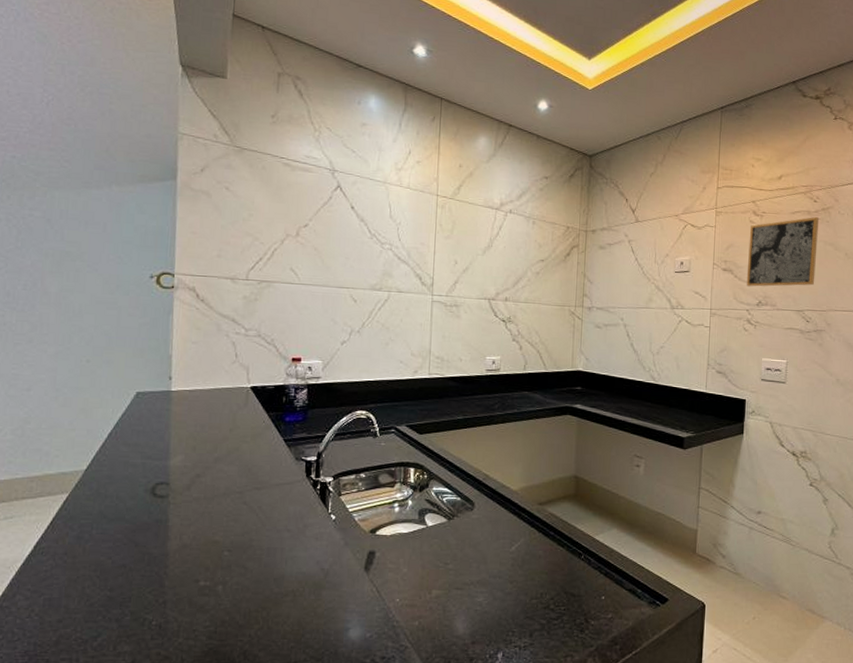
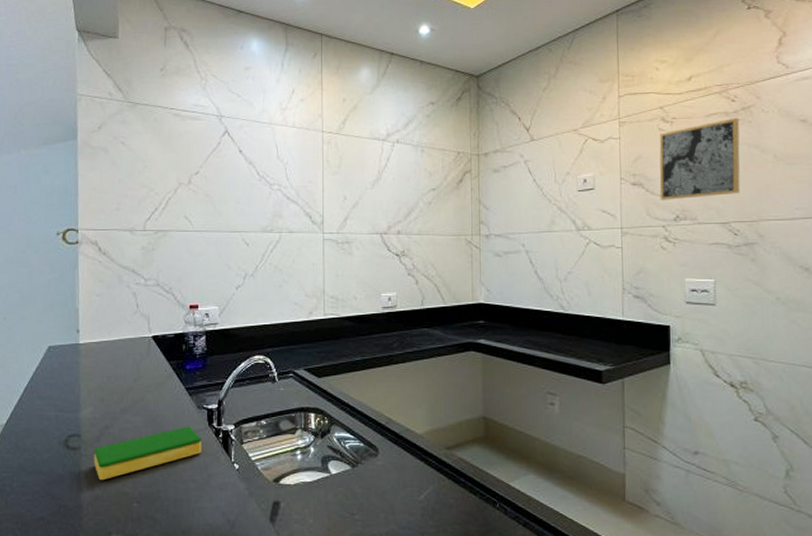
dish sponge: none [182,477,299,529] -> present [93,426,202,481]

